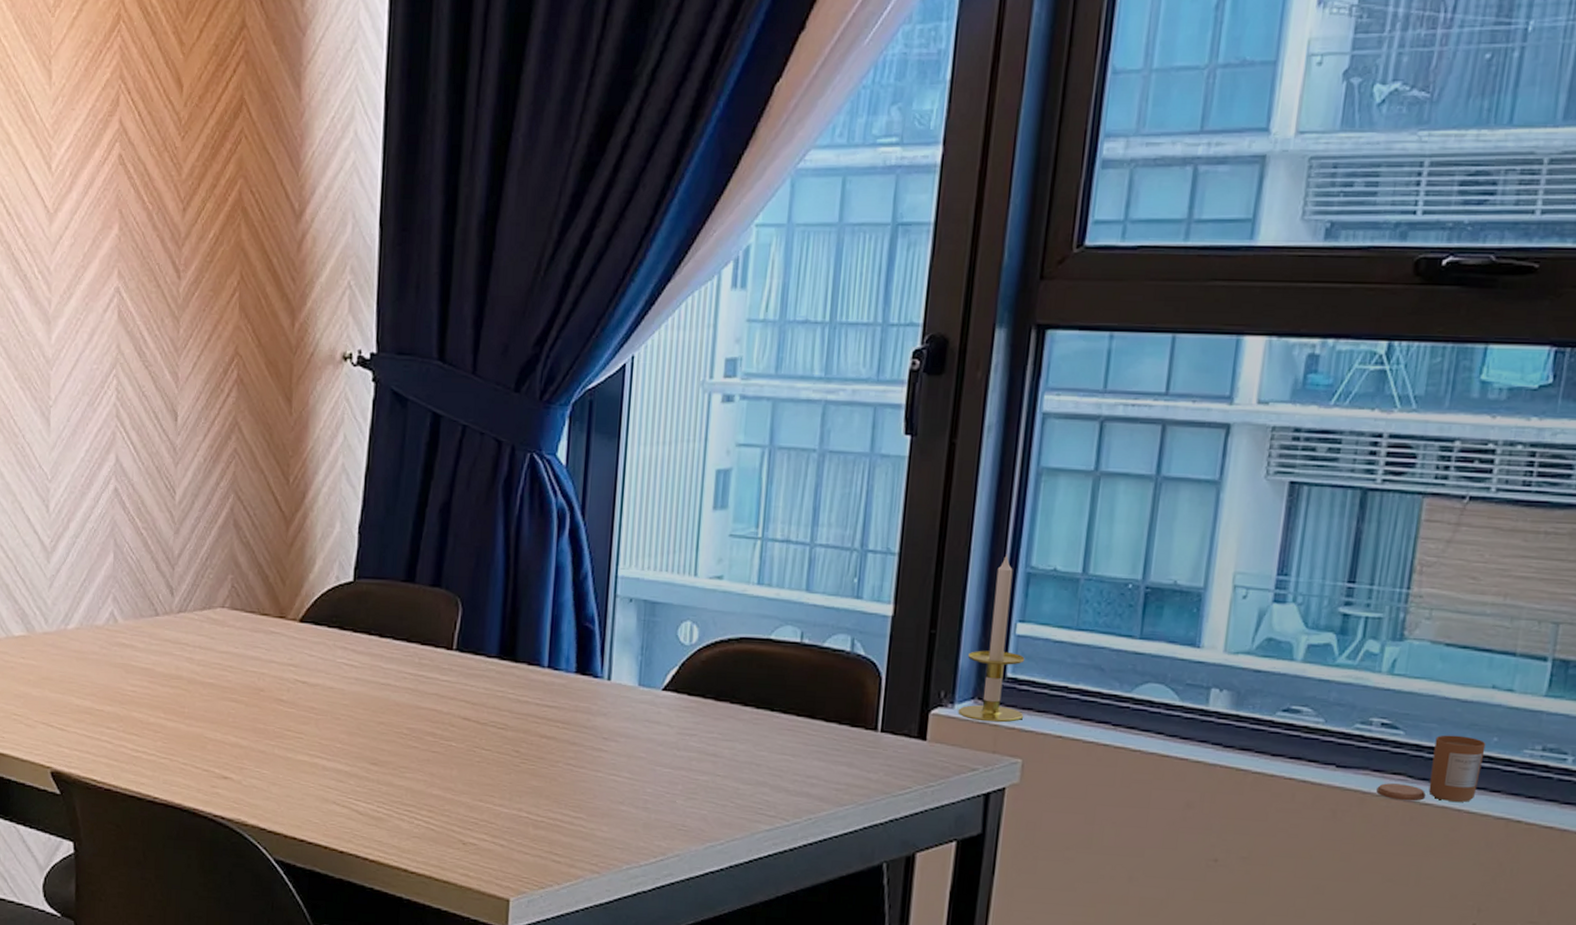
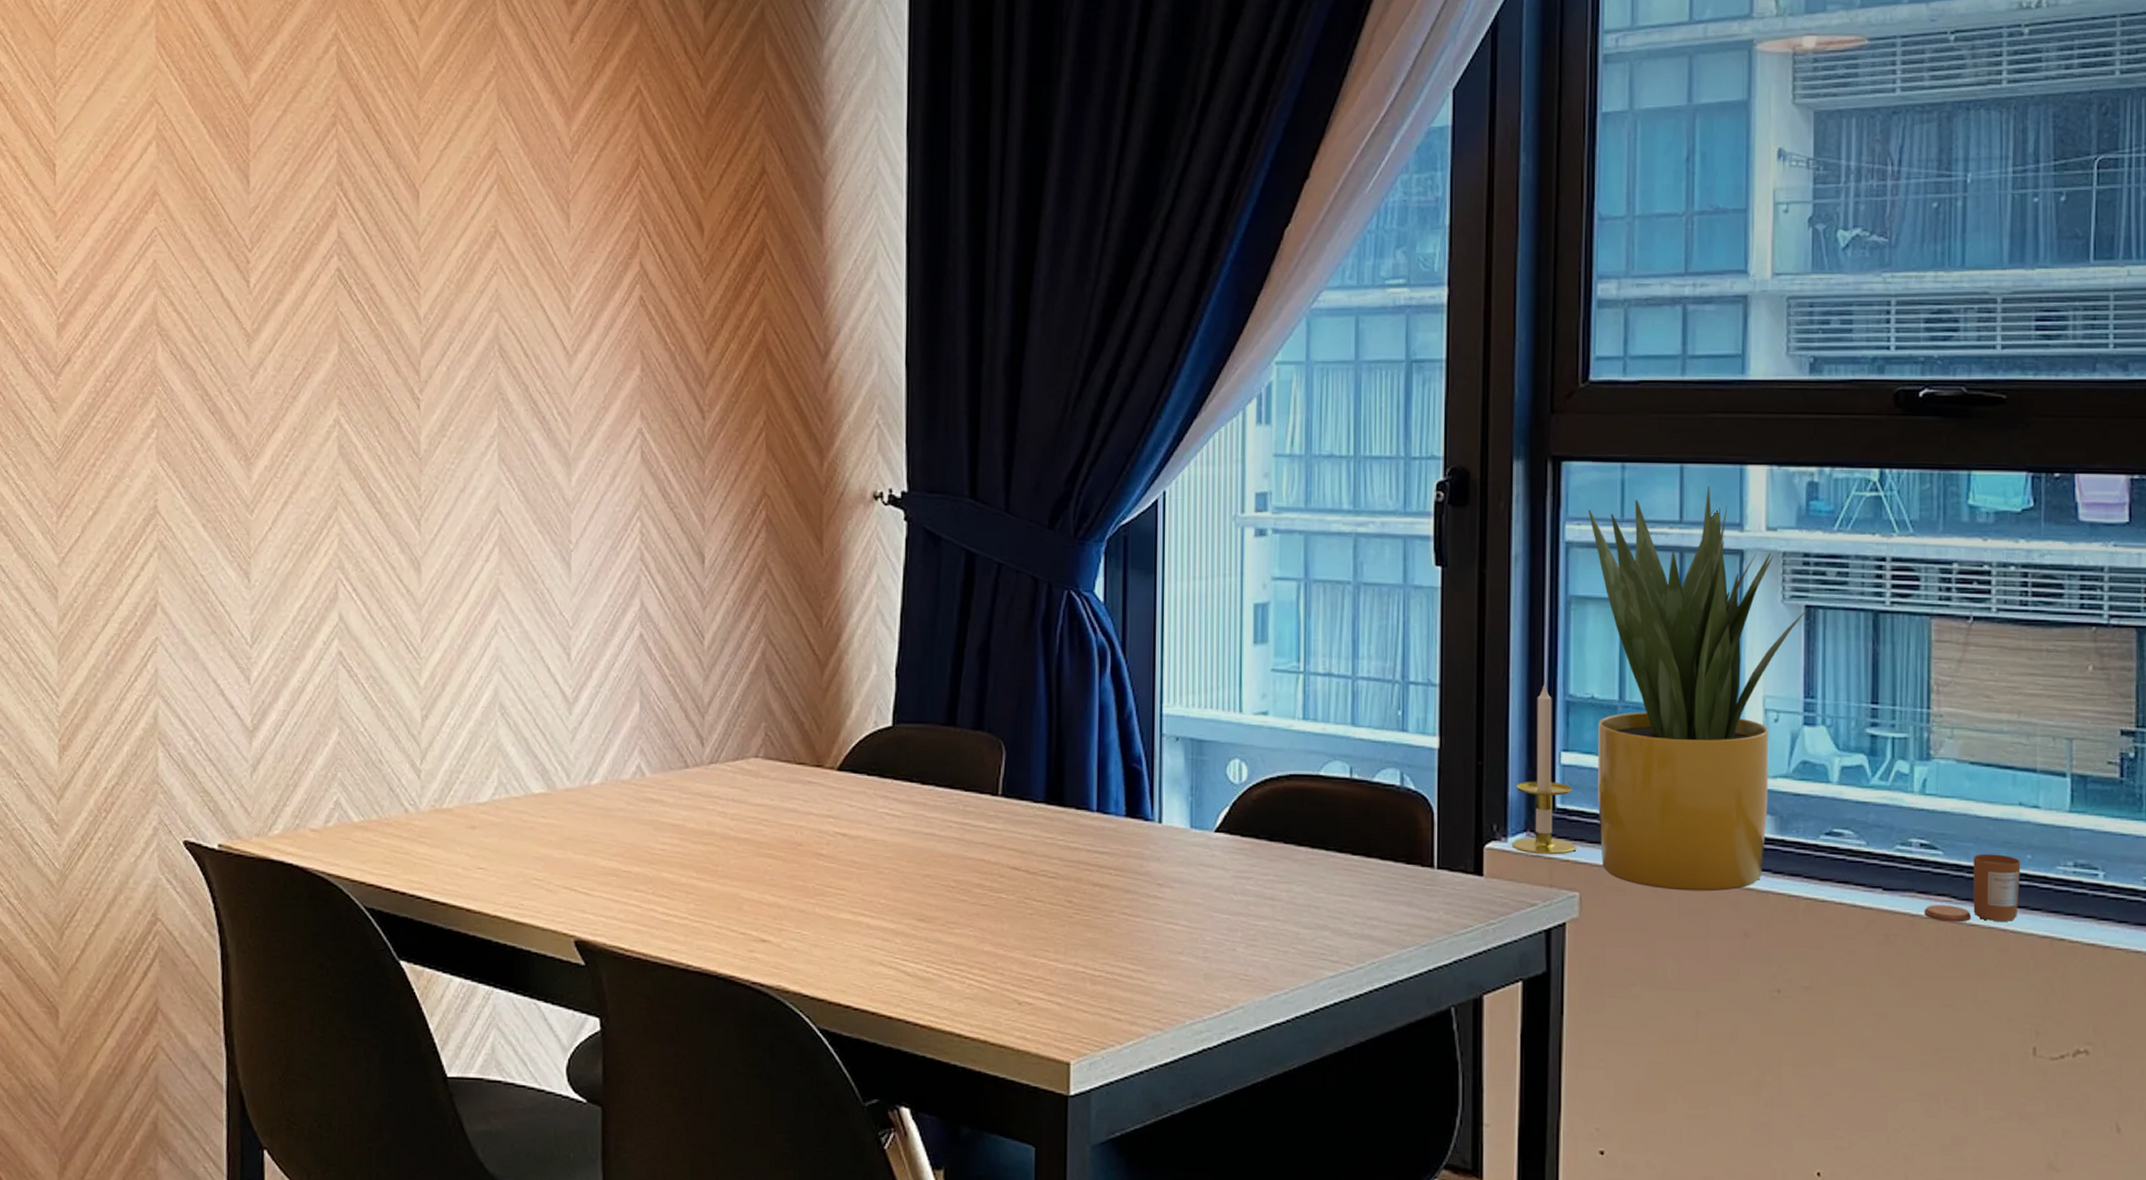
planter: none [1047,357,1293,763] -> present [1588,486,1808,892]

